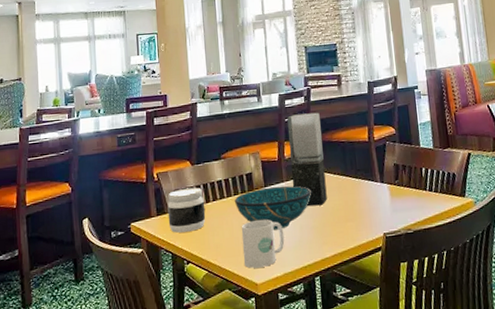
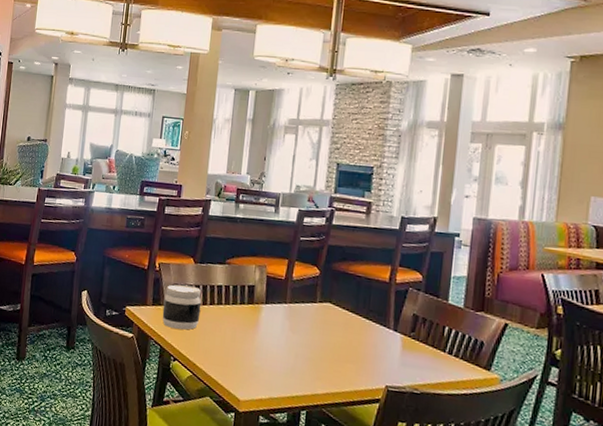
decorative bowl: present [234,186,312,230] -> none [231,304,315,352]
mug: present [241,219,285,268] -> none [229,335,277,386]
vase: present [287,112,327,207] -> none [295,234,340,338]

